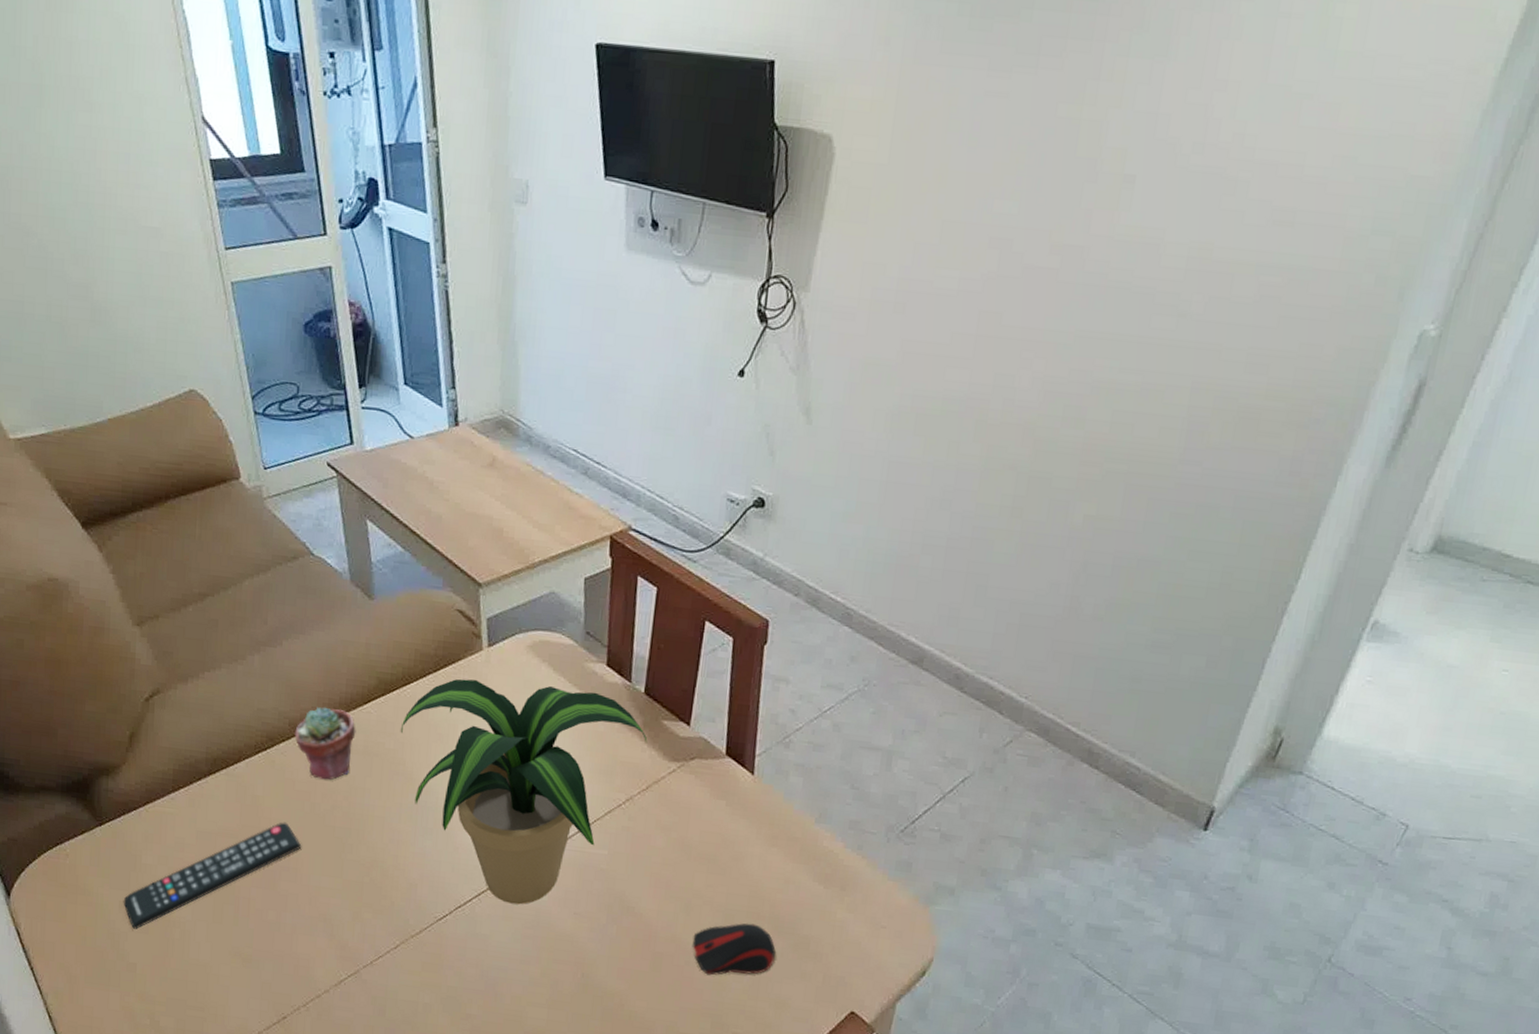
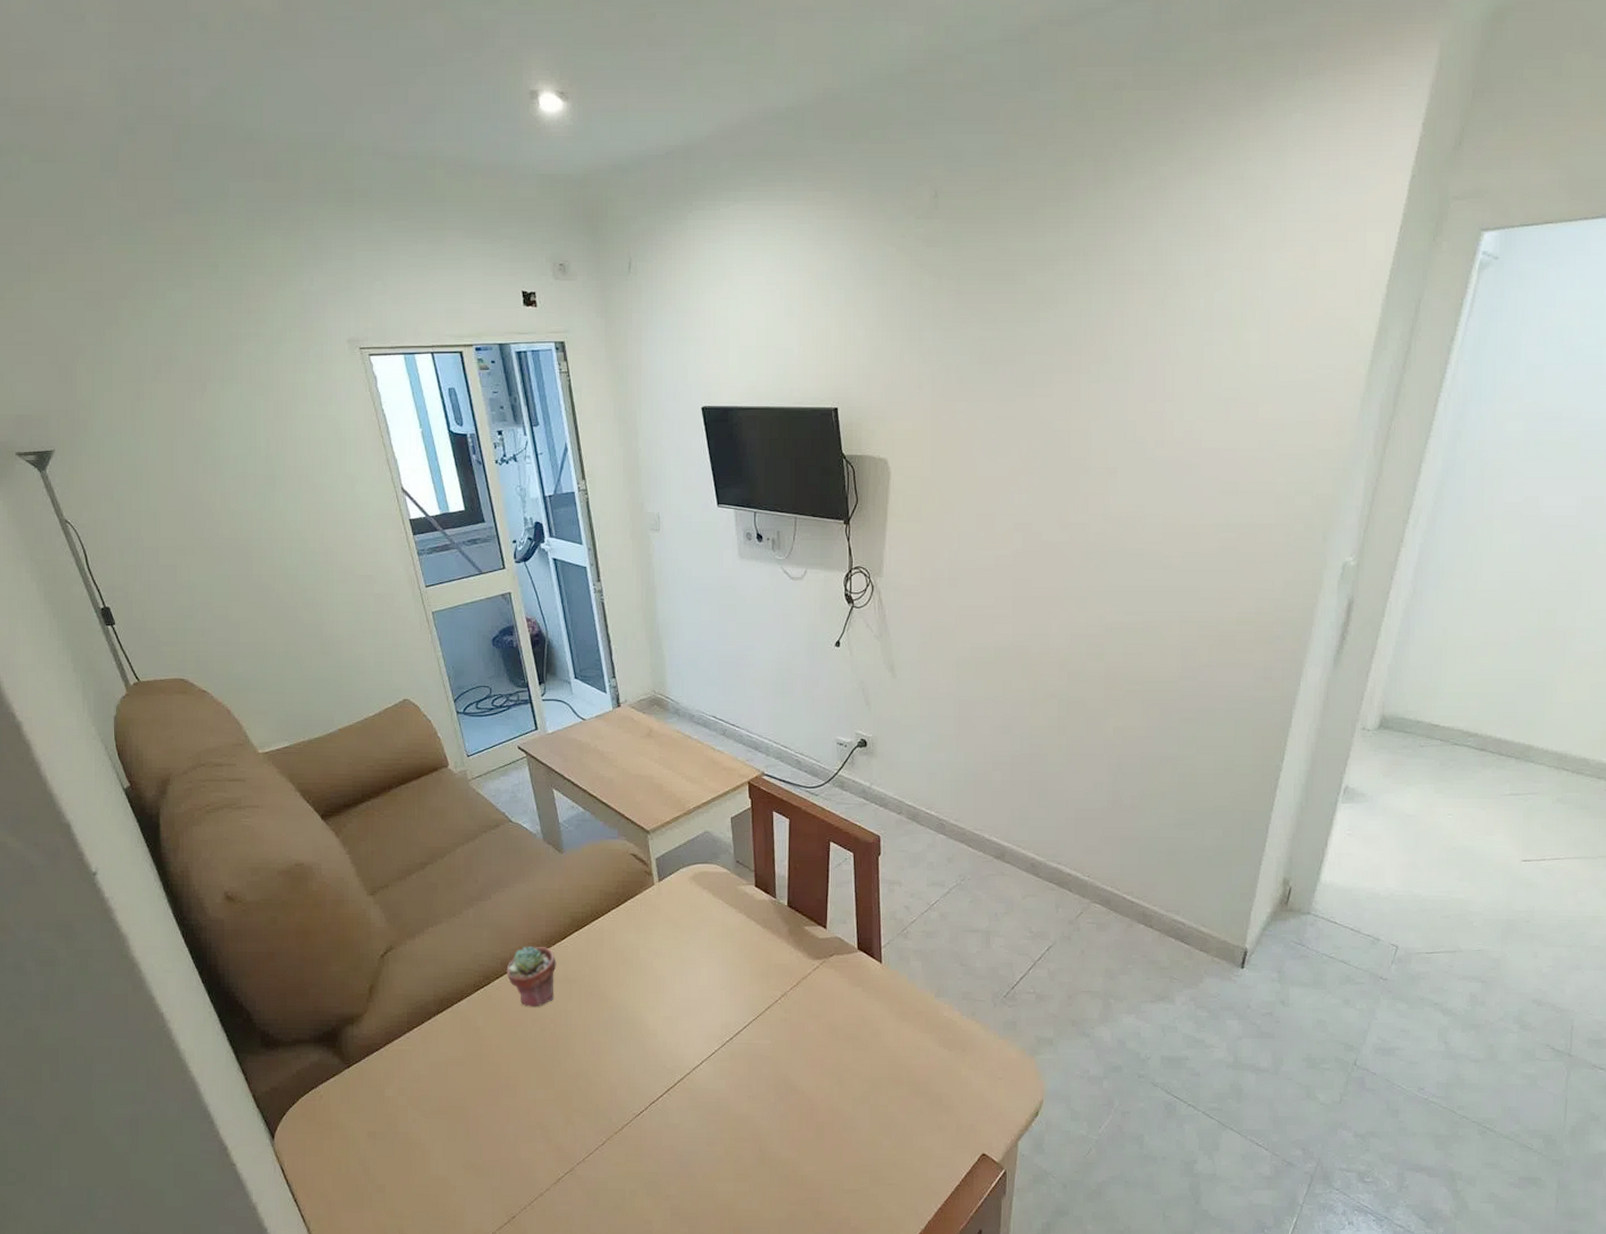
remote control: present [123,822,302,930] -> none [371,1047,519,1156]
potted plant: present [400,679,648,905] -> none [593,909,794,1095]
computer mouse: present [692,923,776,976] -> none [847,1088,915,1137]

